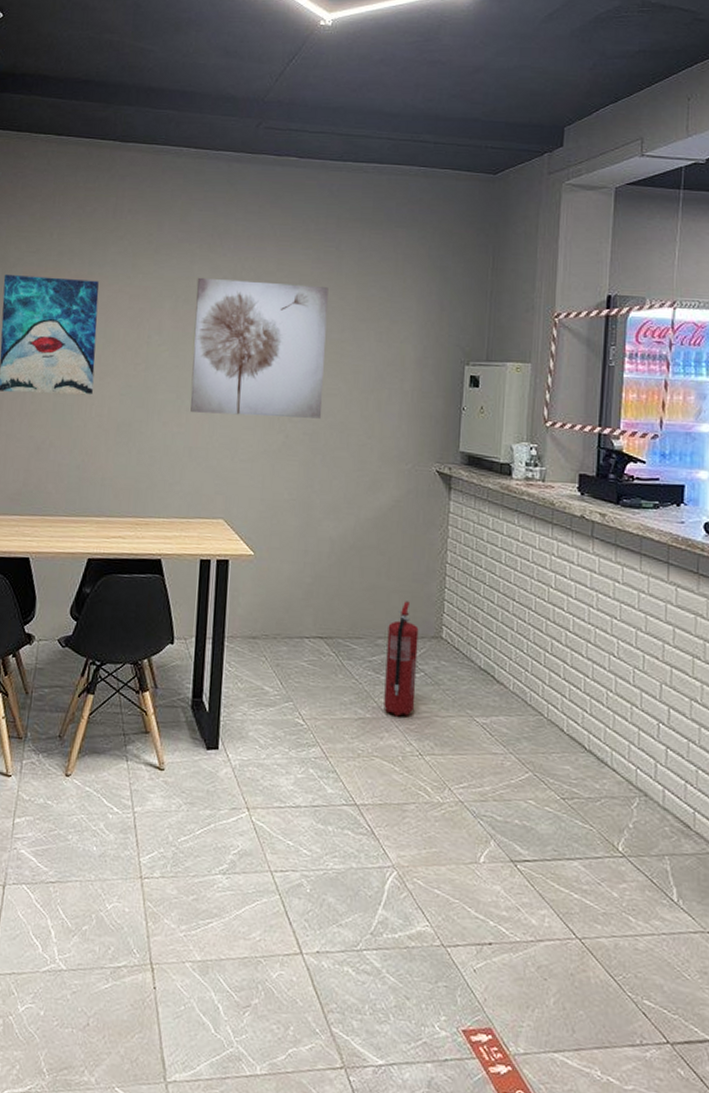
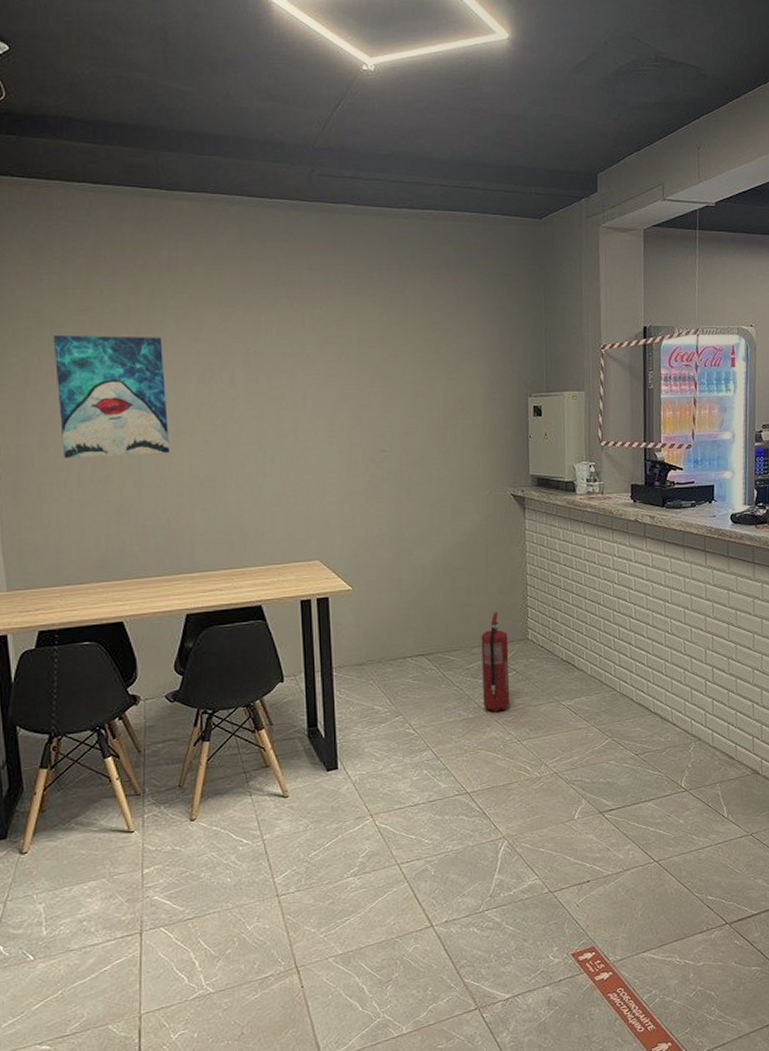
wall art: present [190,277,329,419] -> none [265,328,403,461]

